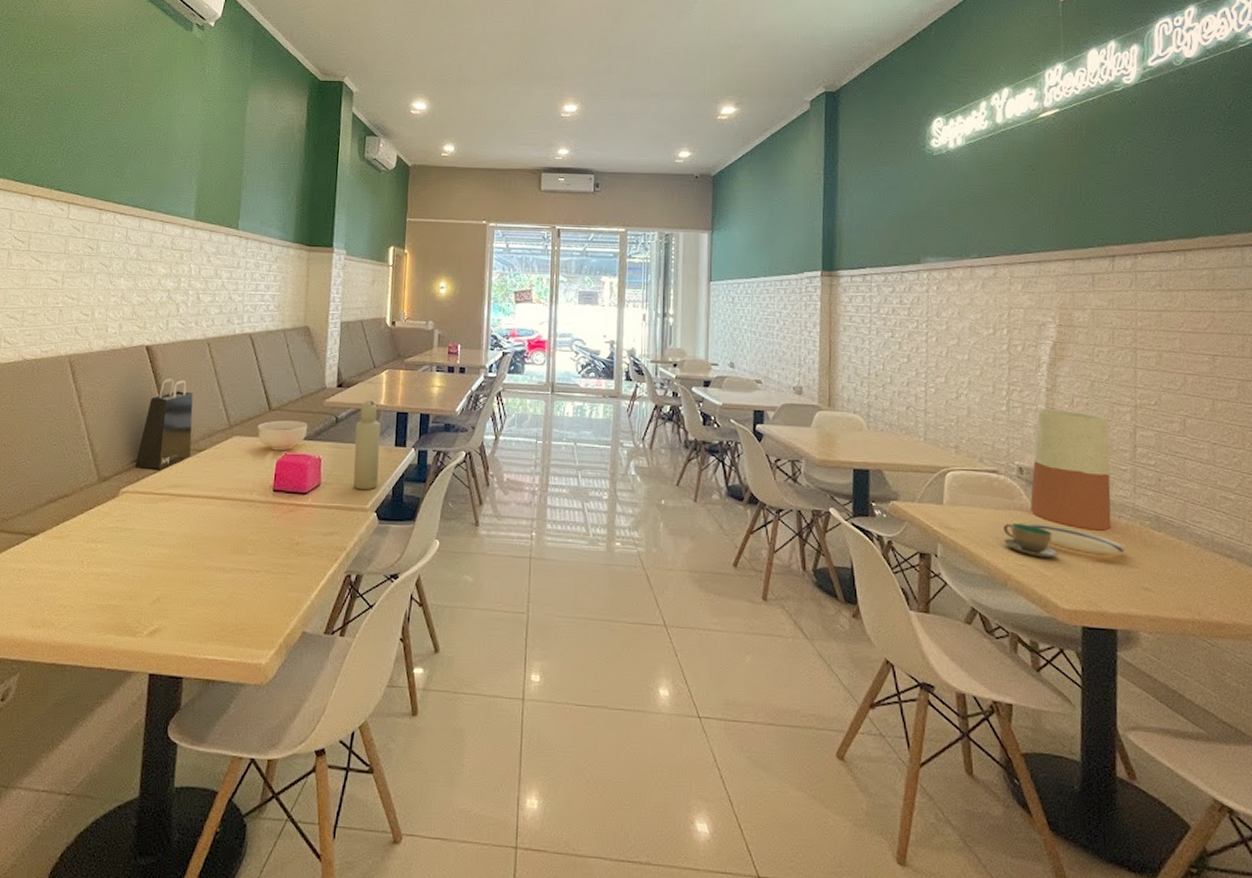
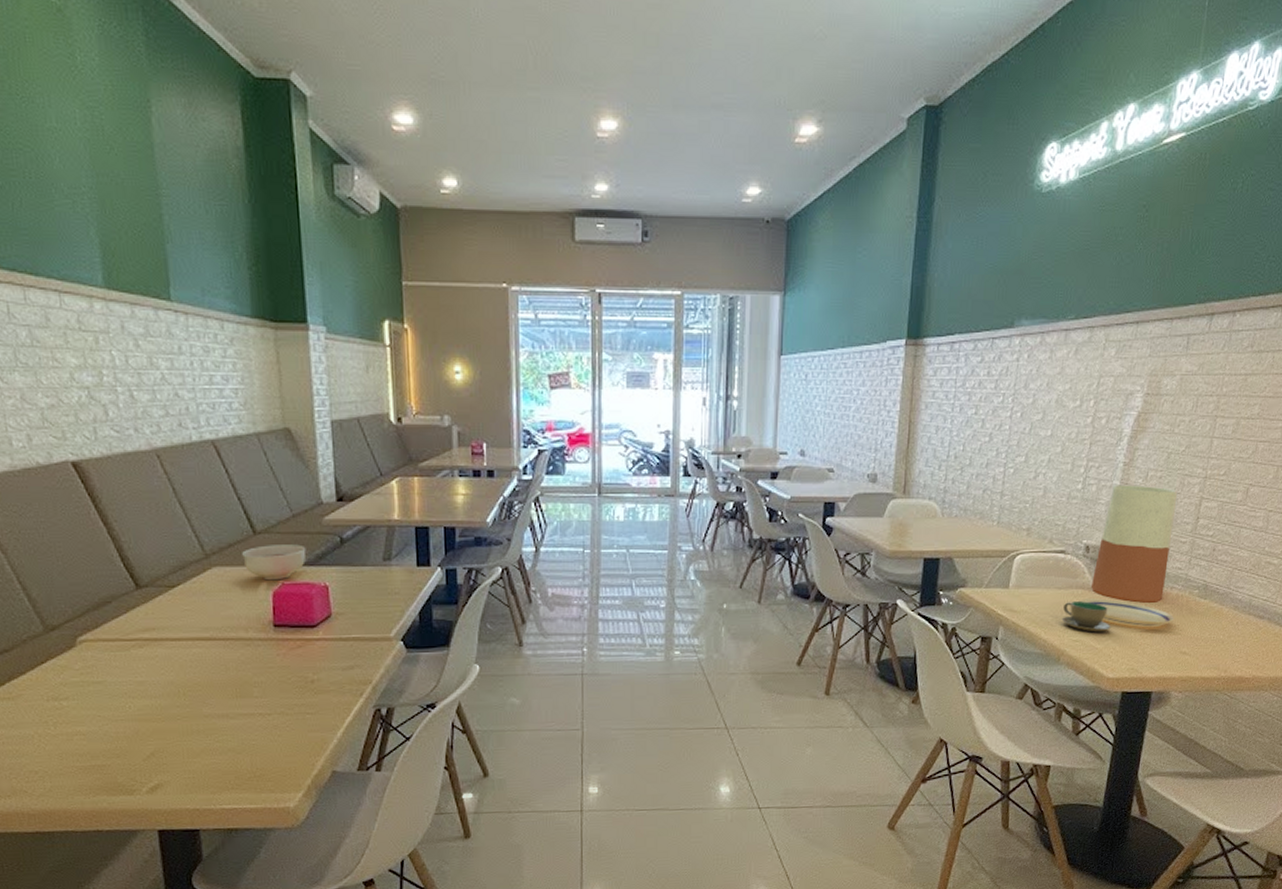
shopping bag: present [134,379,193,471] -> none [89,502,160,614]
bottle: present [353,399,381,490] -> none [366,513,402,618]

